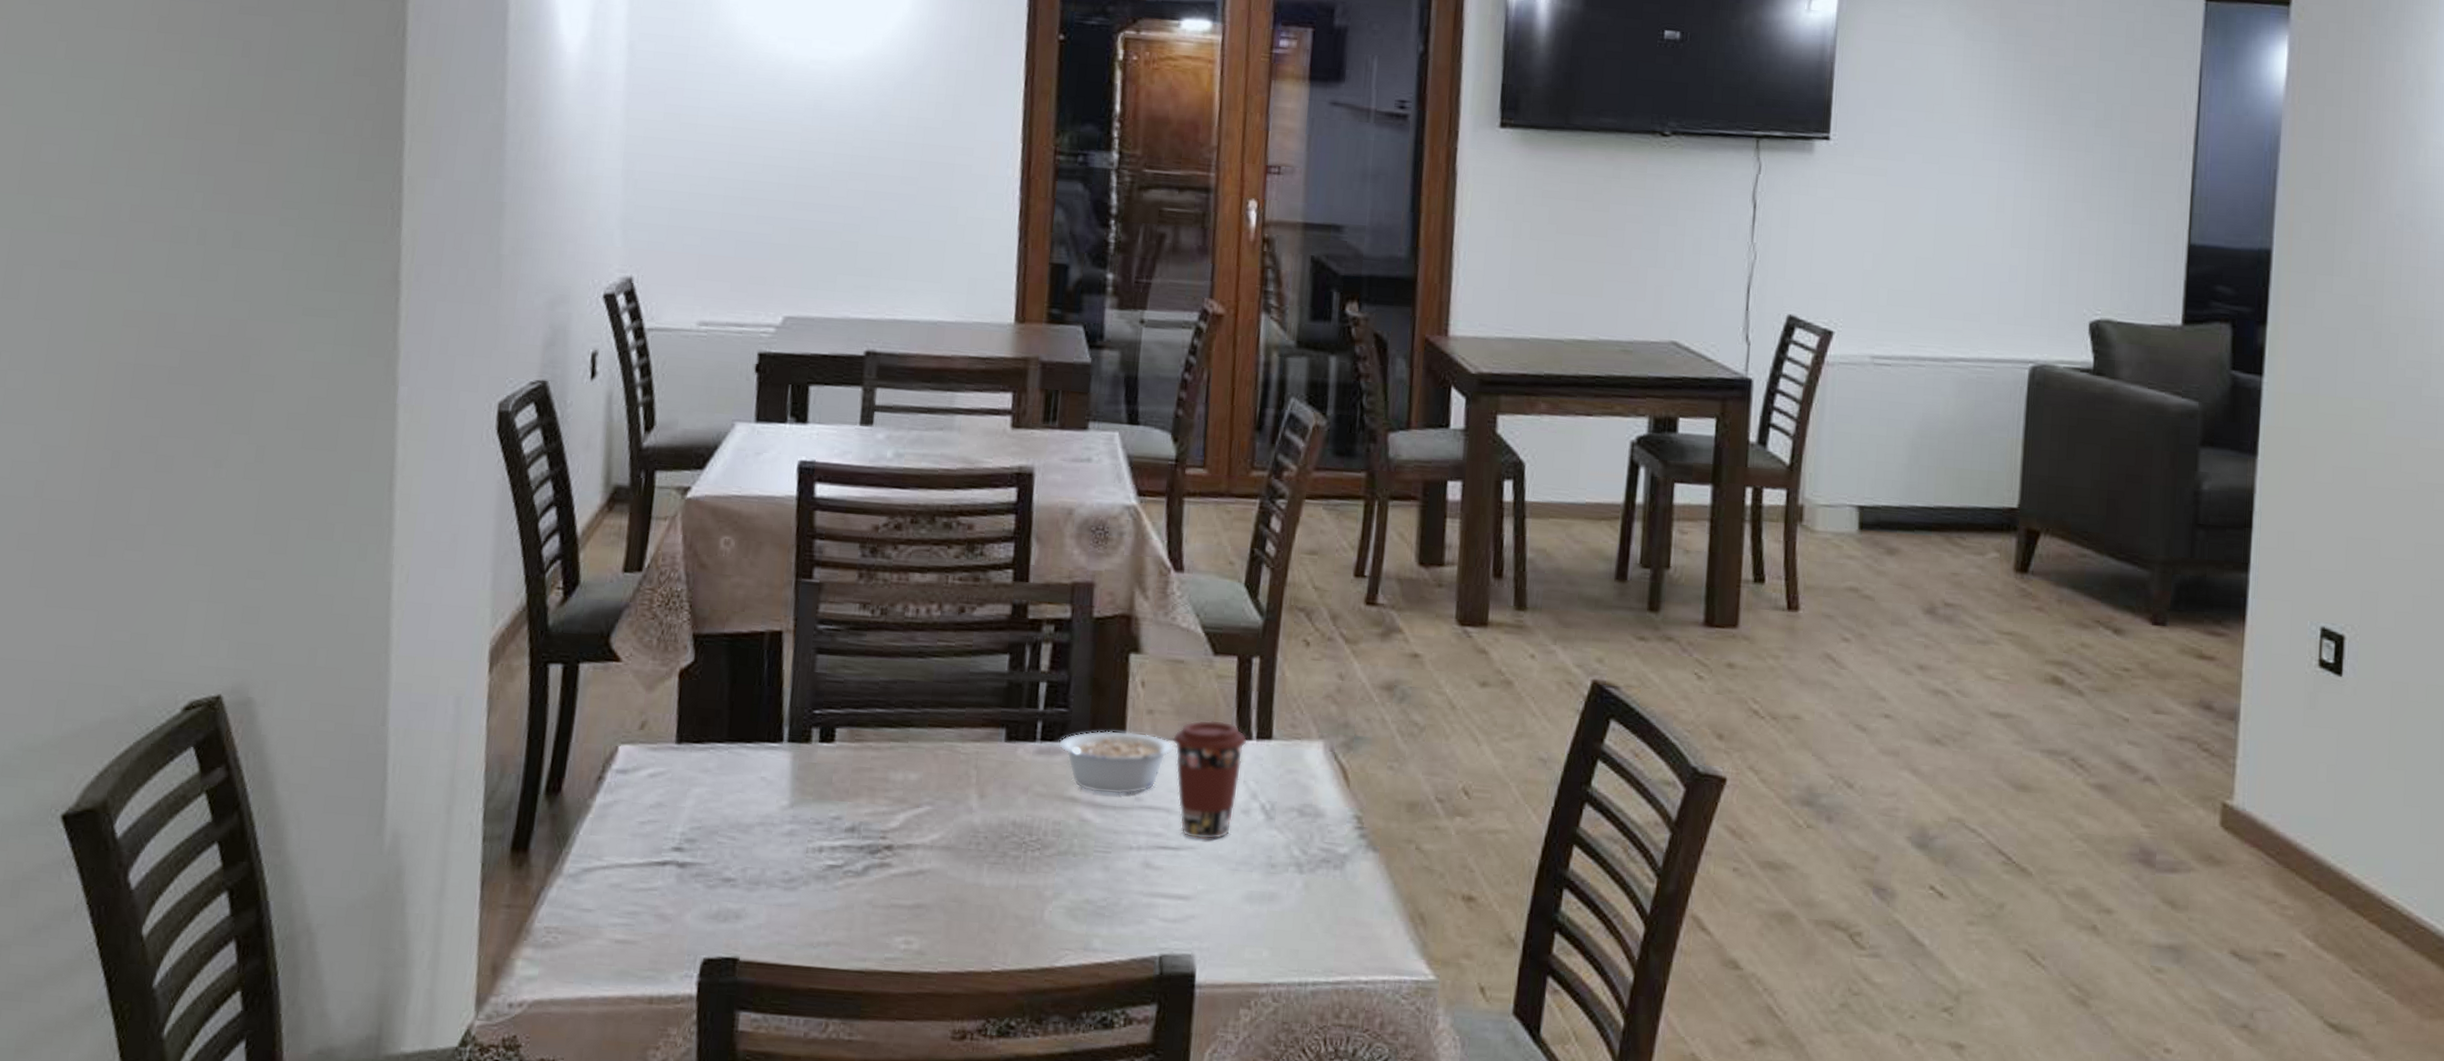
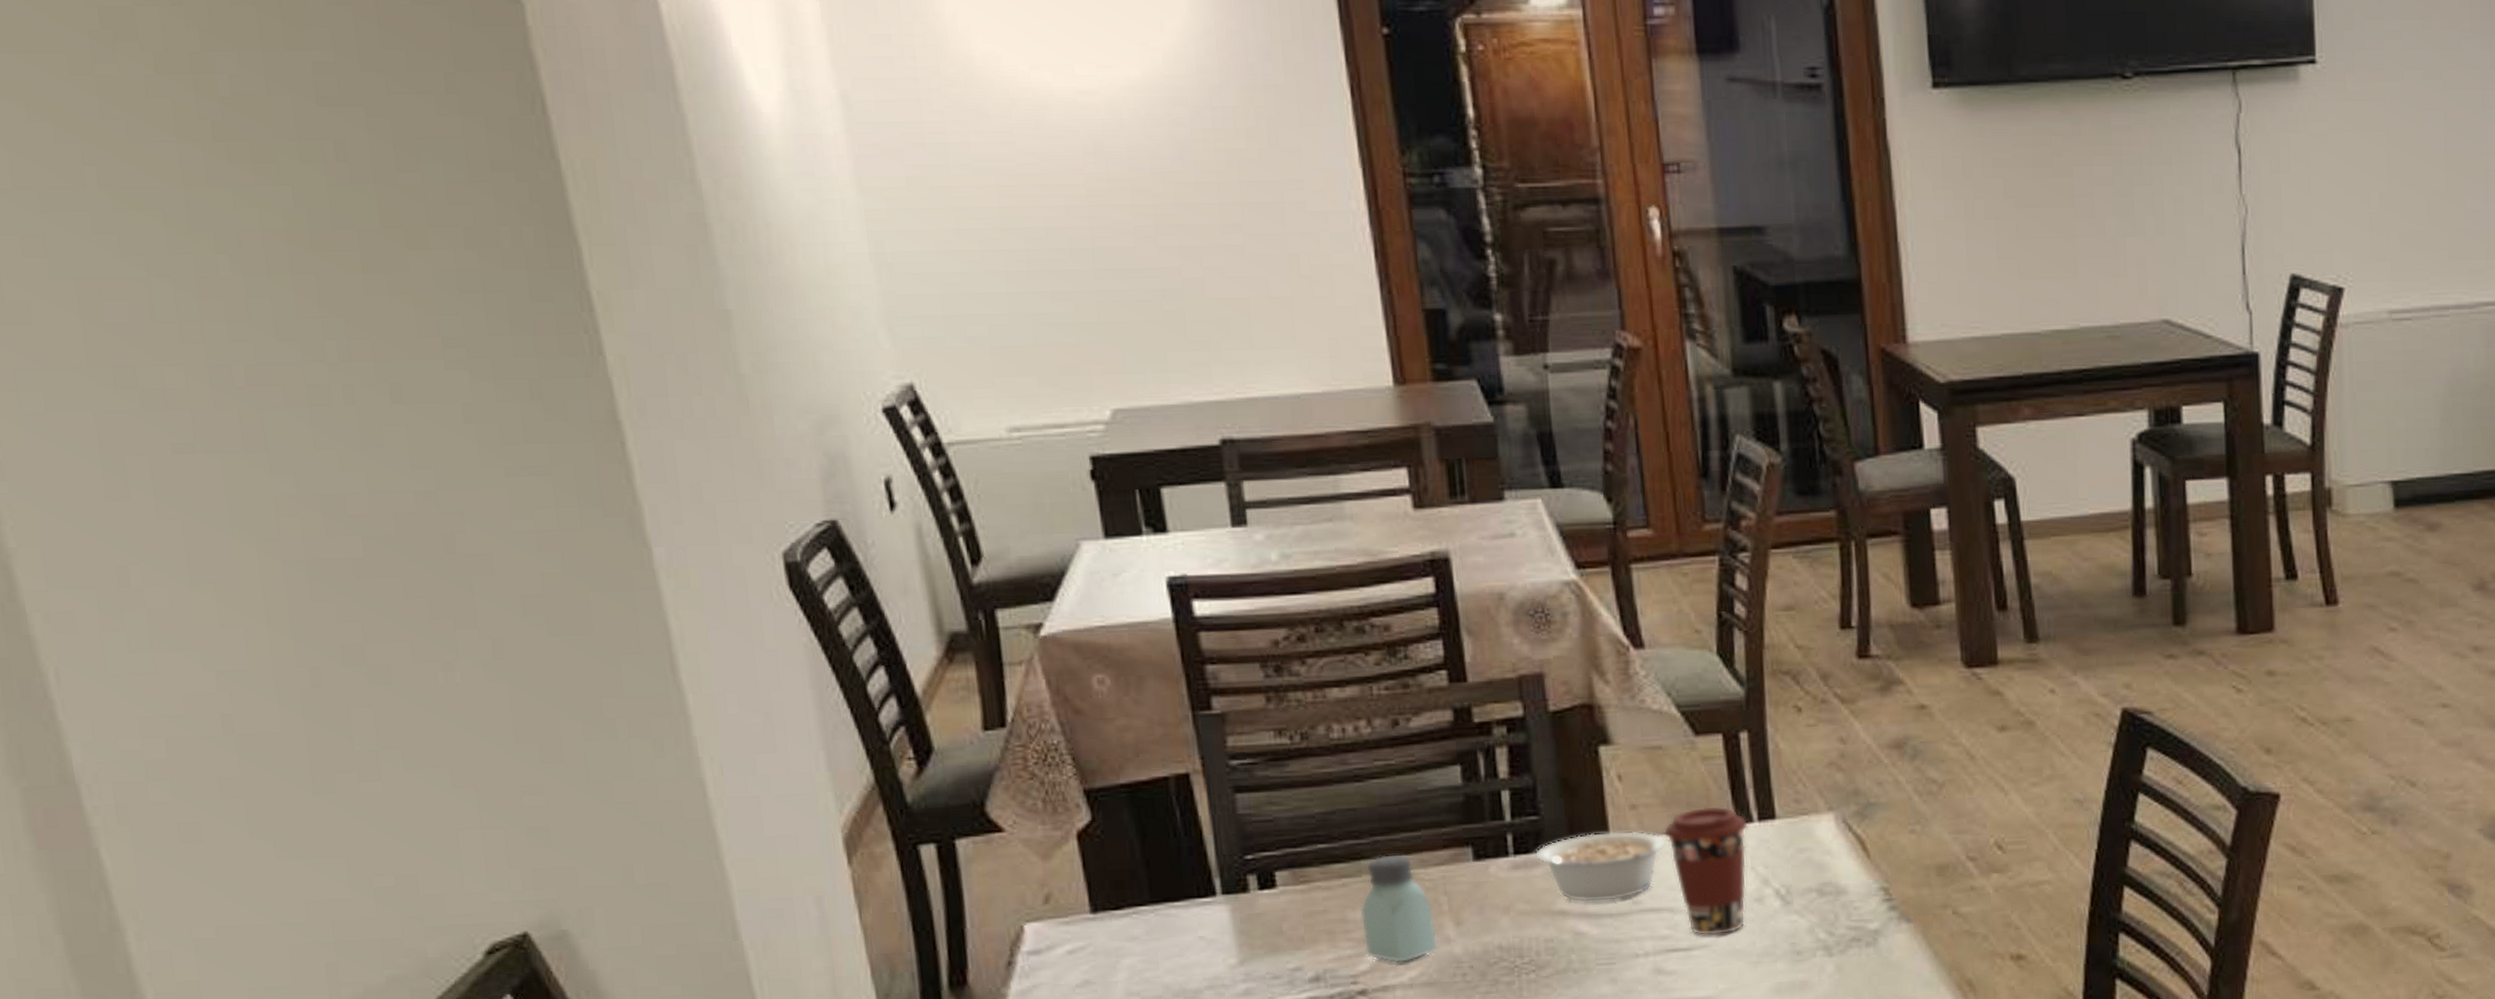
saltshaker: none [898,725,963,826] -> present [1360,853,1438,964]

